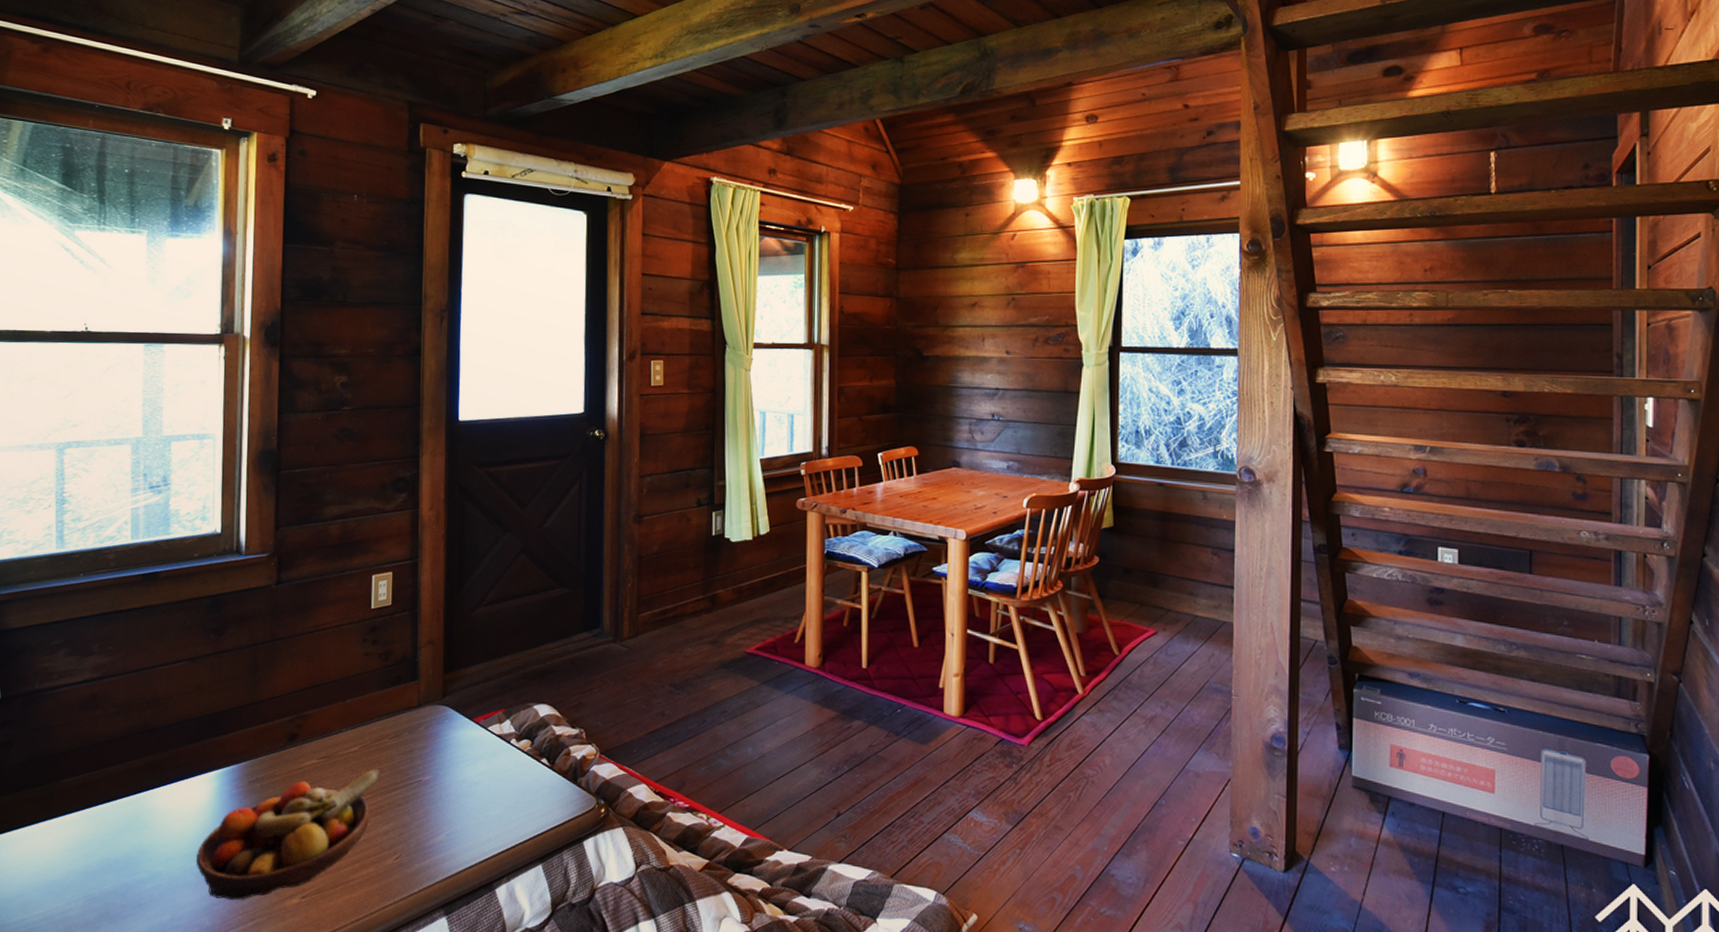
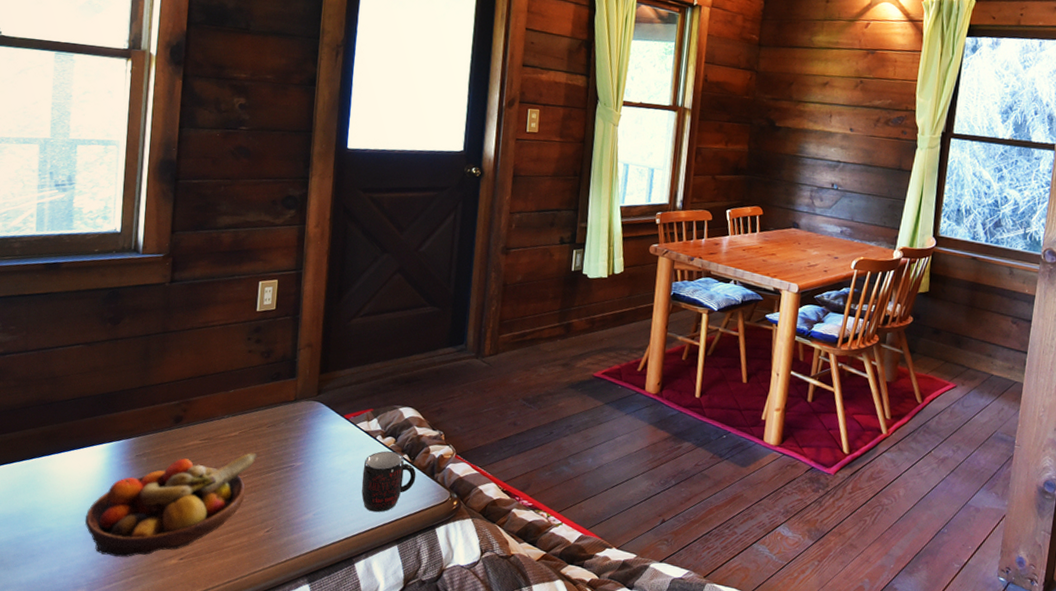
mug: none [497,756,557,828] -> present [361,451,416,513]

